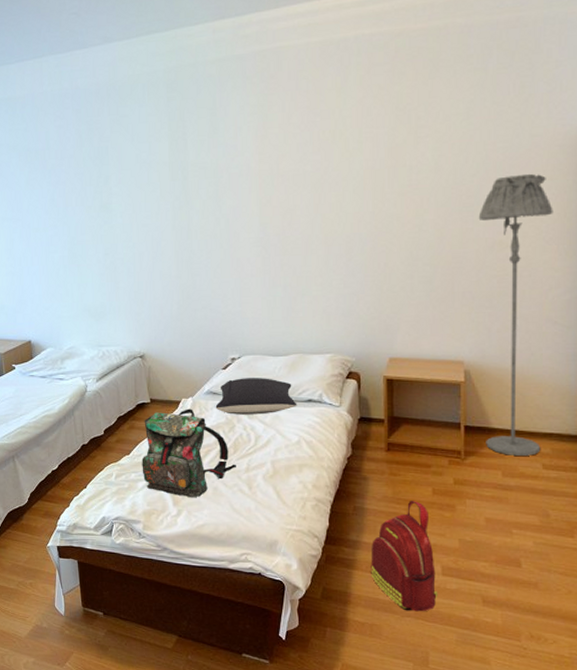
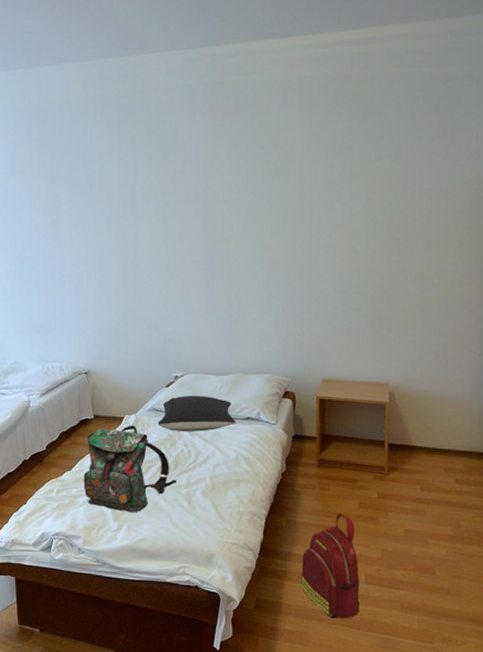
floor lamp: present [478,173,553,456] -> none [404,213,469,471]

